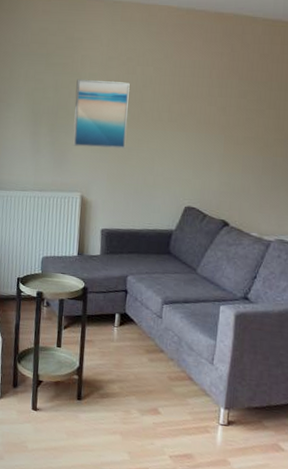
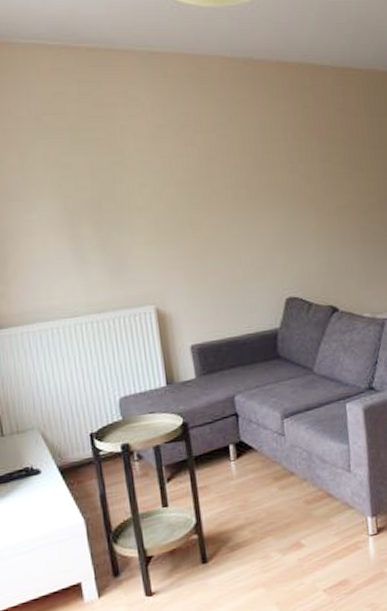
wall art: present [73,79,130,149] -> none [119,156,201,247]

